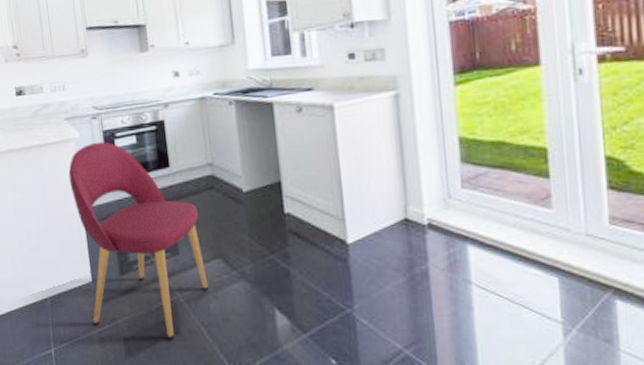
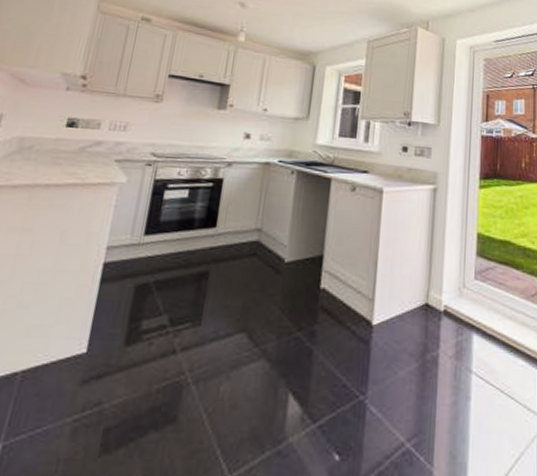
dining chair: present [68,141,209,340] -> none [70,190,235,431]

